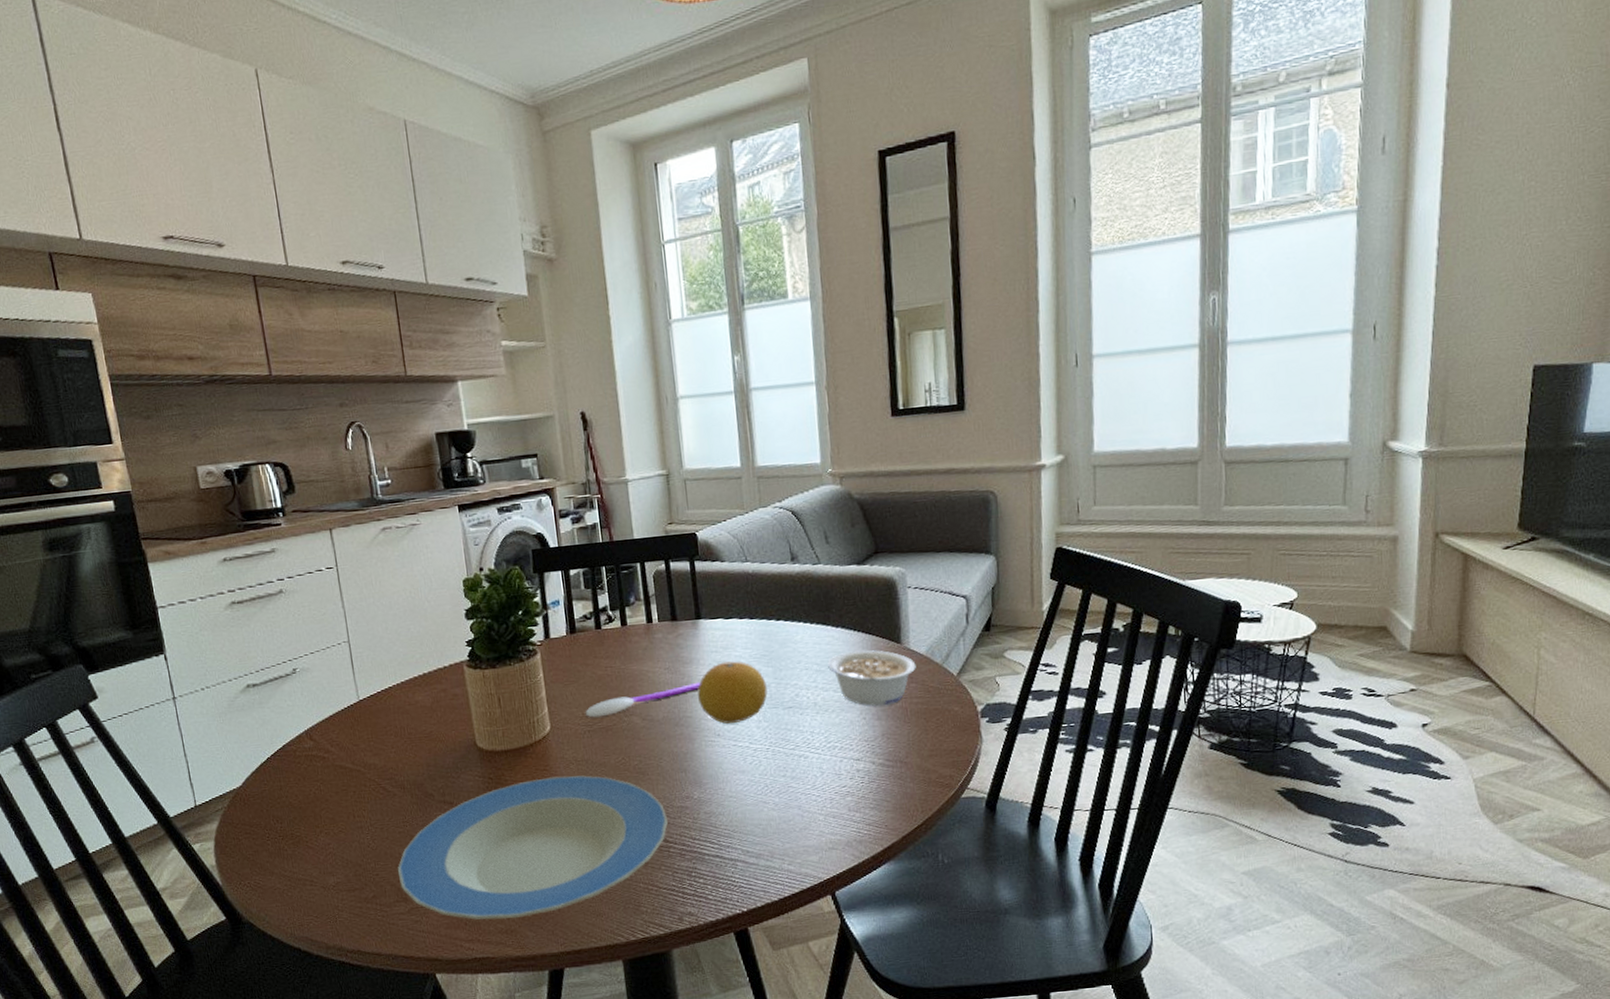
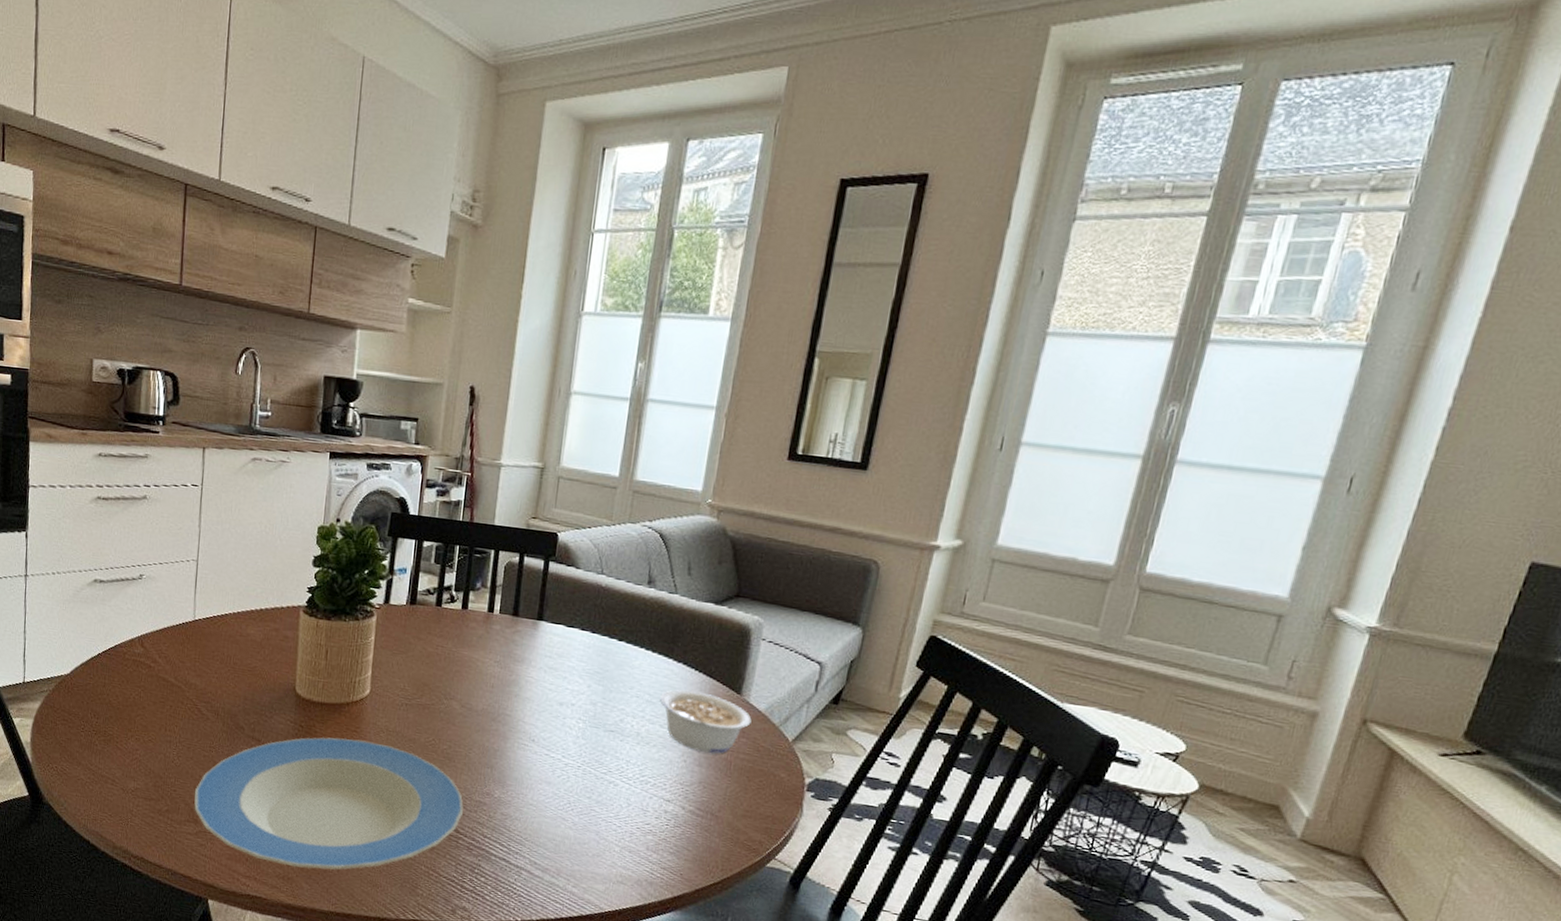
spoon: present [585,682,701,718] -> none [406,677,528,694]
fruit: present [697,661,768,724] -> none [521,669,594,733]

